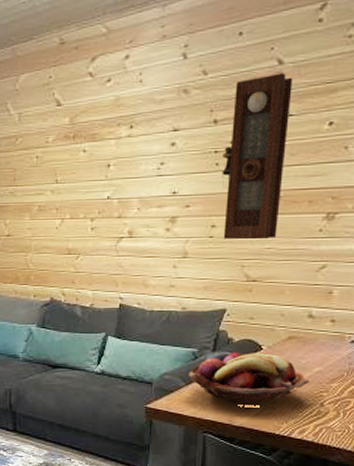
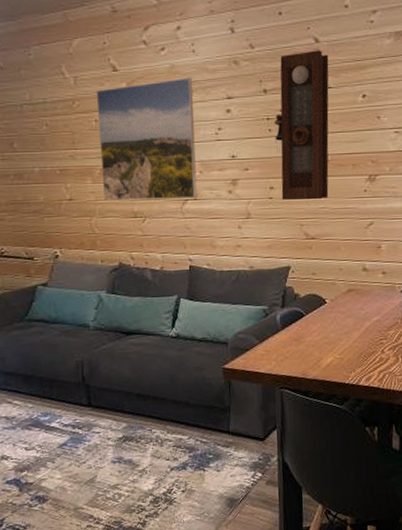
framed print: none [39,110,138,237] -> present [96,78,197,201]
fruit basket: present [187,353,310,403] -> none [260,306,371,357]

